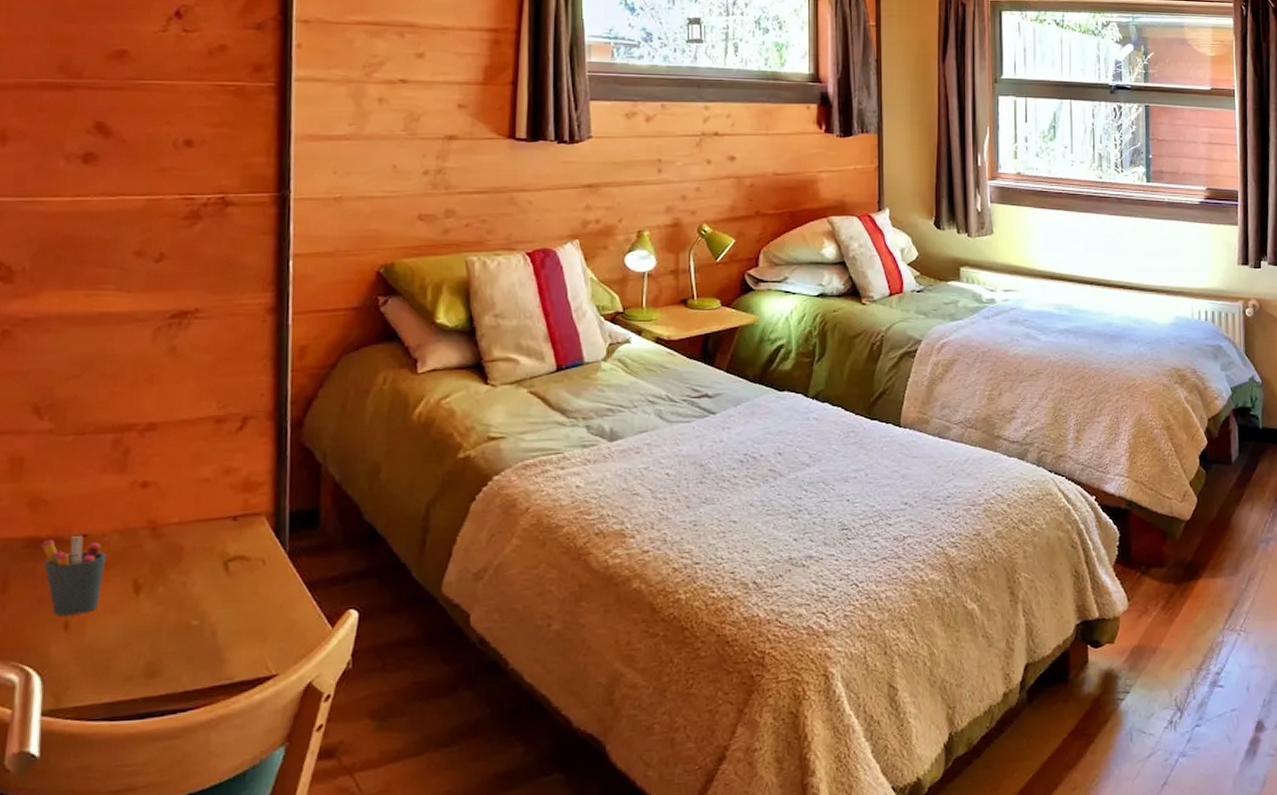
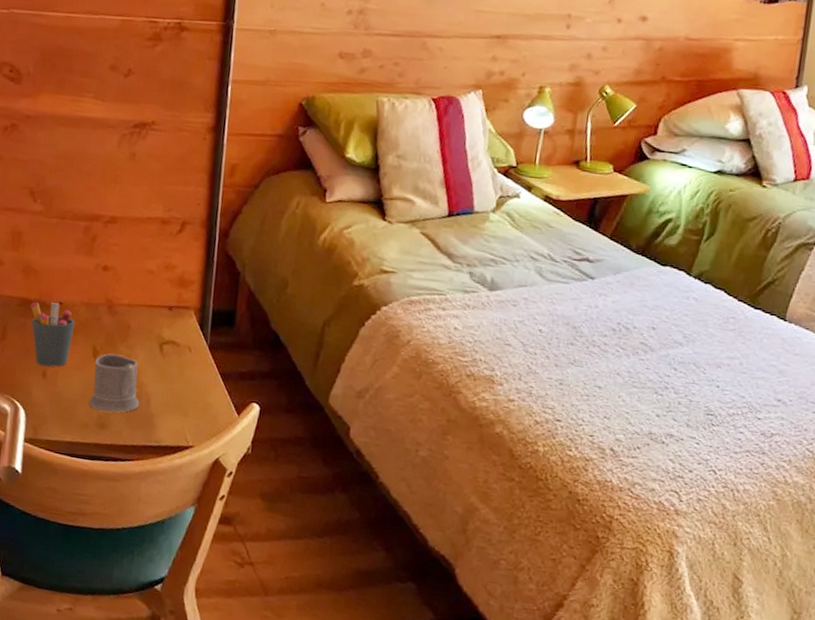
mug: none [133,584,202,657] -> present [89,353,140,413]

